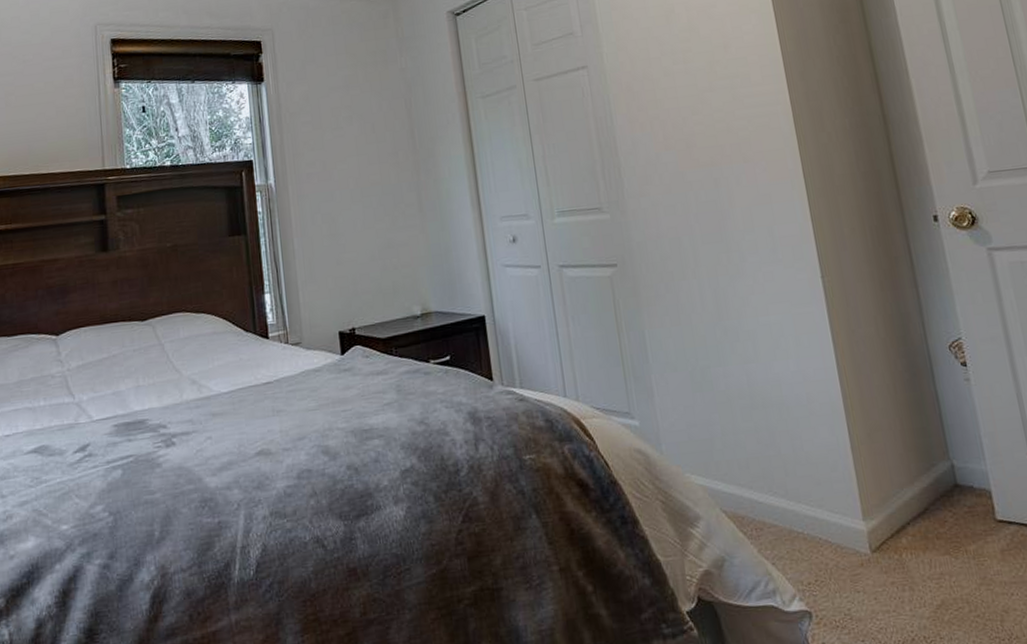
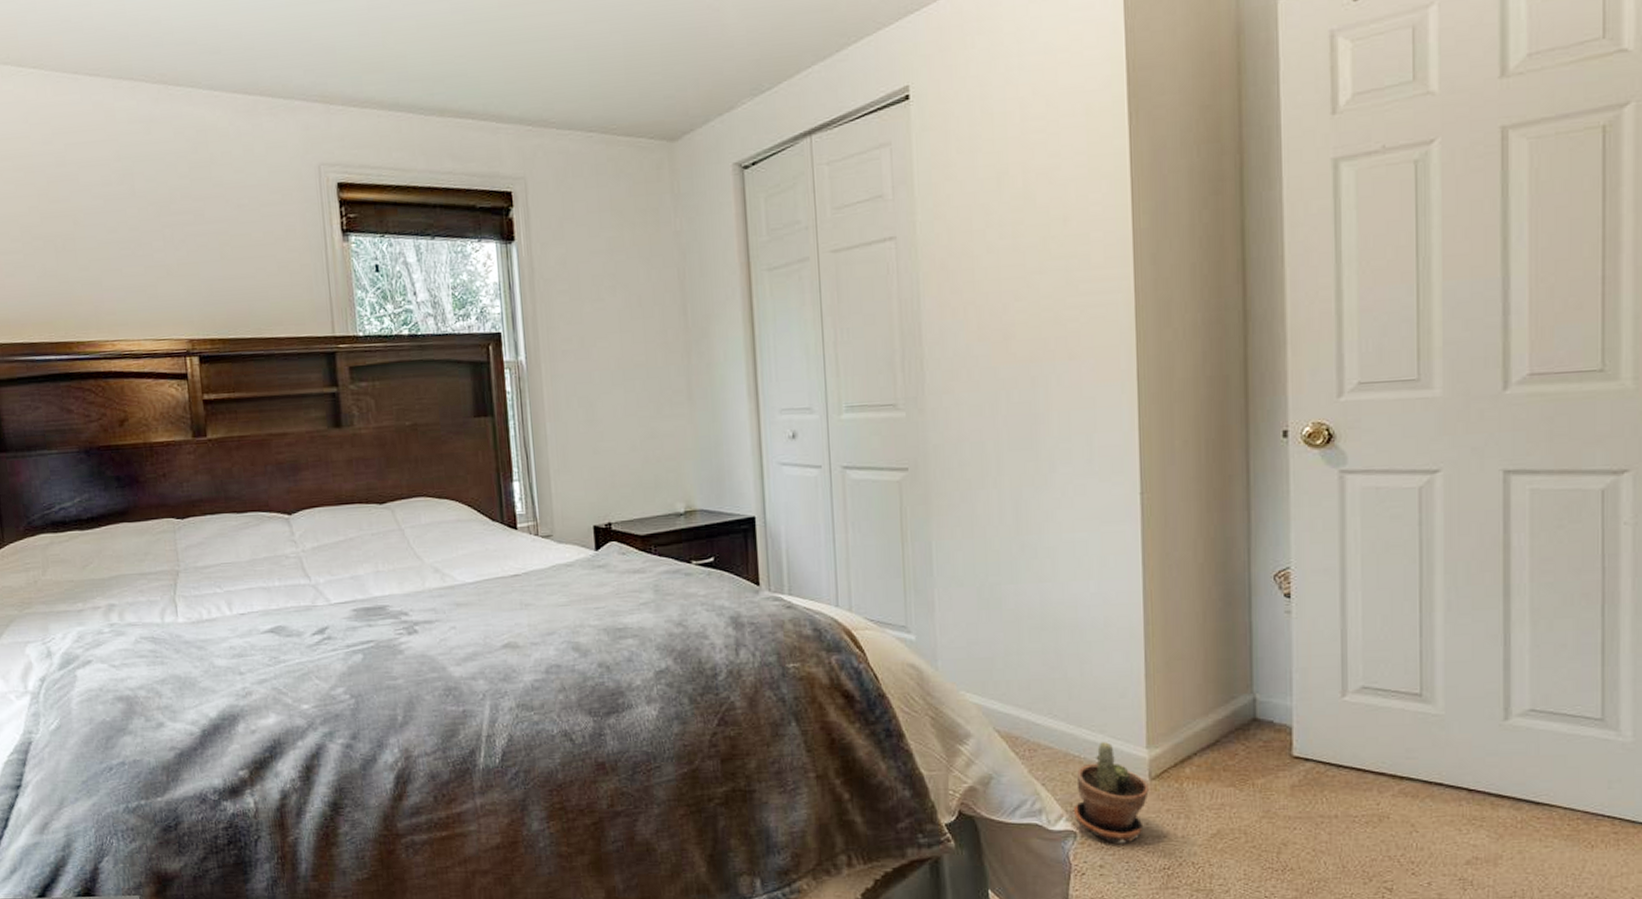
potted plant: none [803,516,873,622] -> present [1073,742,1149,844]

